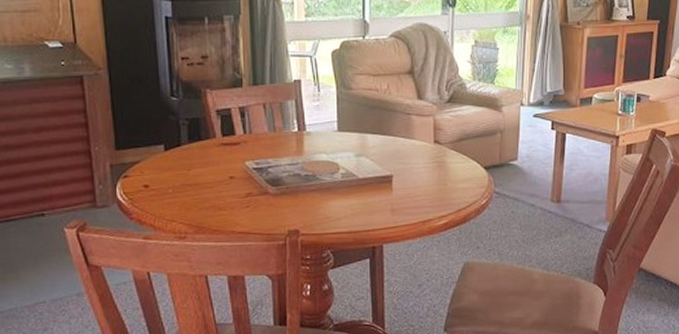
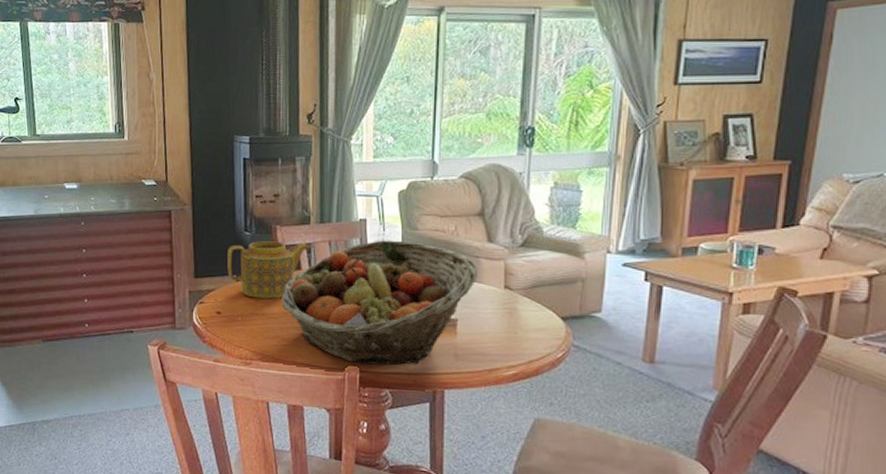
teapot: none [153,106,243,168] -> present [227,241,310,299]
fruit basket: none [216,100,410,227] -> present [282,240,478,366]

